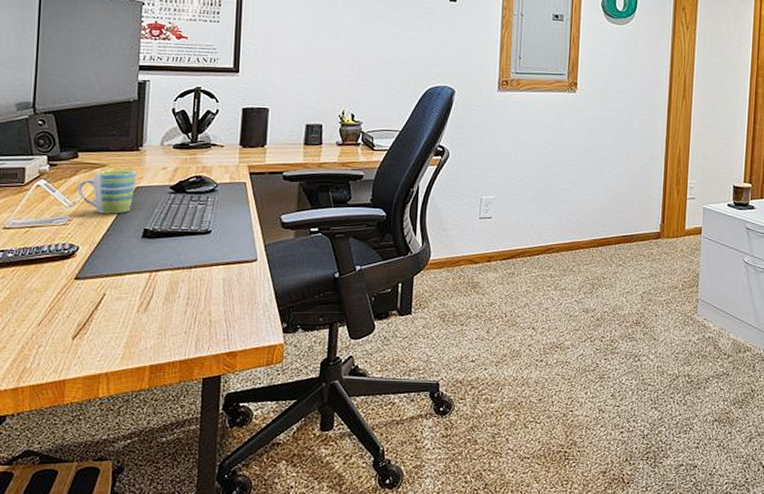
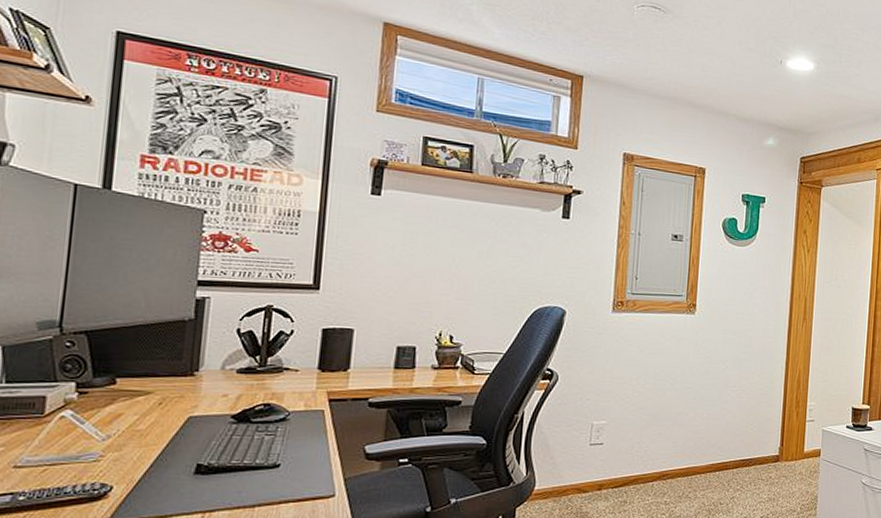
mug: present [77,168,137,214] -> none [113,396,191,448]

